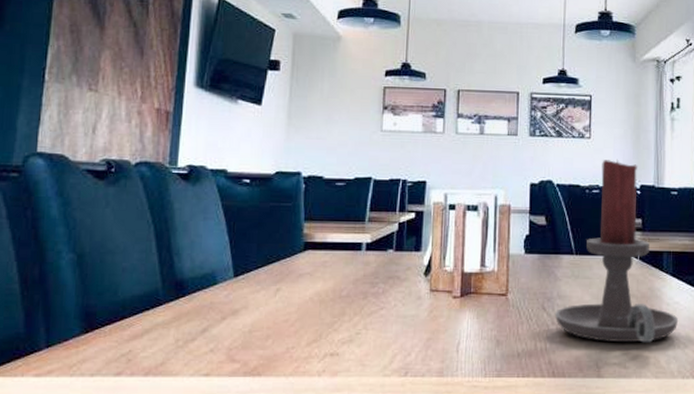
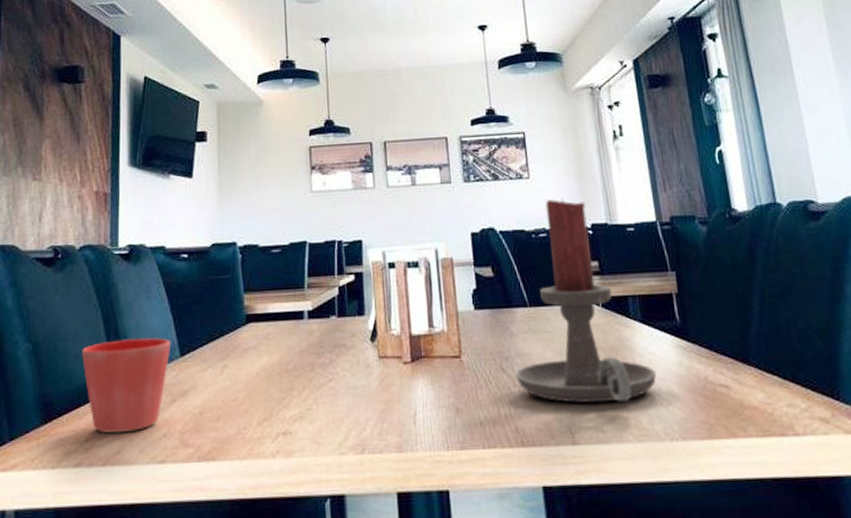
flower pot: none [130,256,225,346] -> present [82,338,171,434]

